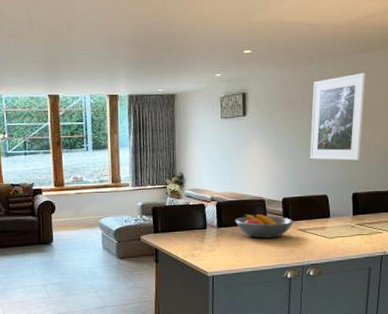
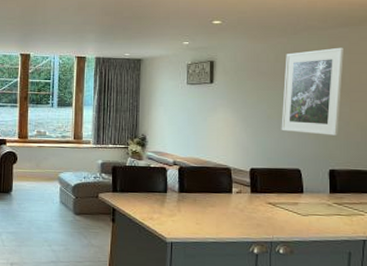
fruit bowl: present [235,213,293,239] -> none [198,181,262,209]

